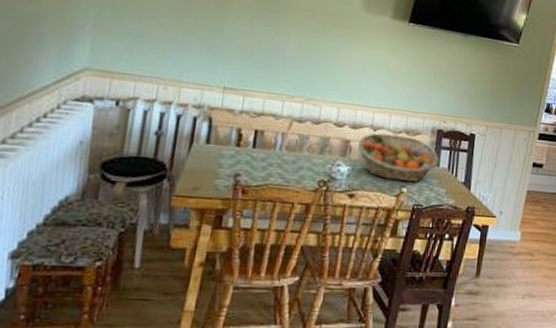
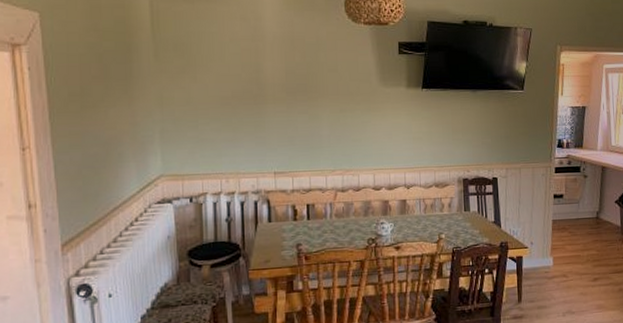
fruit basket: present [358,133,439,182] -> none [396,189,469,229]

